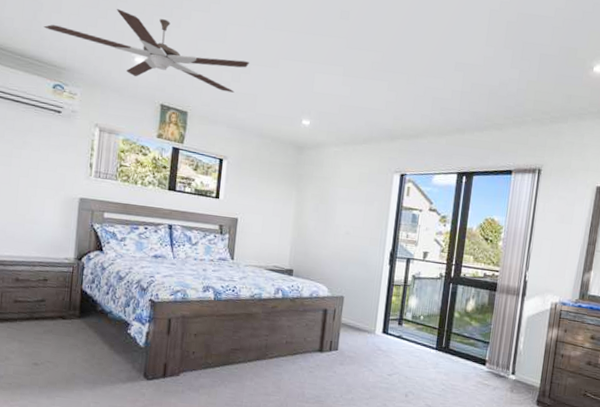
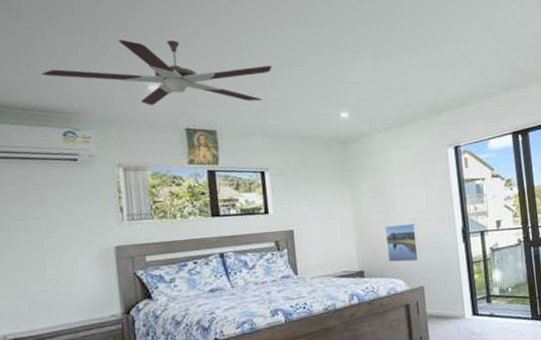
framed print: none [317,234,350,273] -> present [384,223,421,262]

